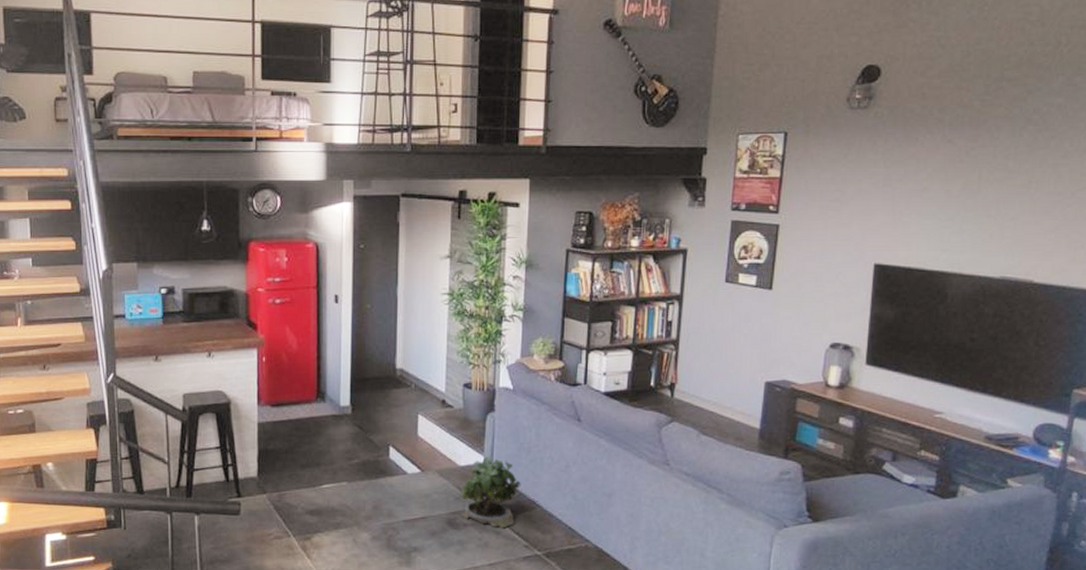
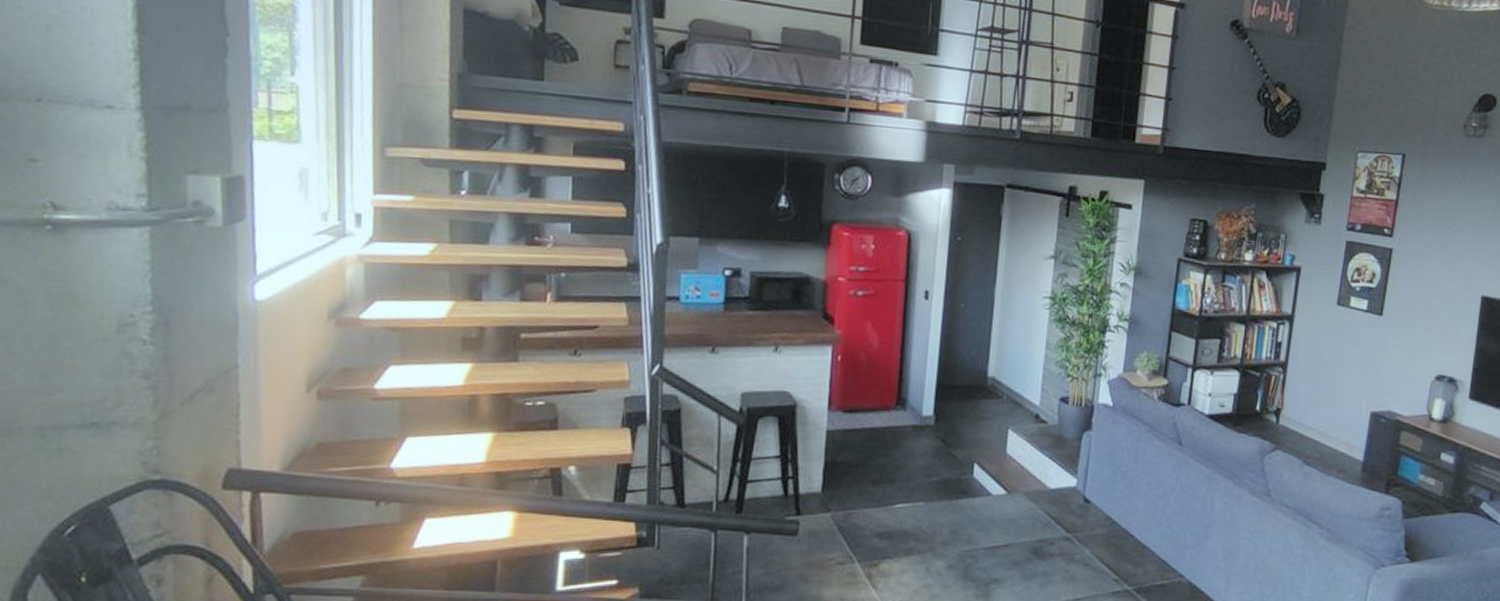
potted plant: present [461,450,521,529] -> none [1047,472,1115,560]

